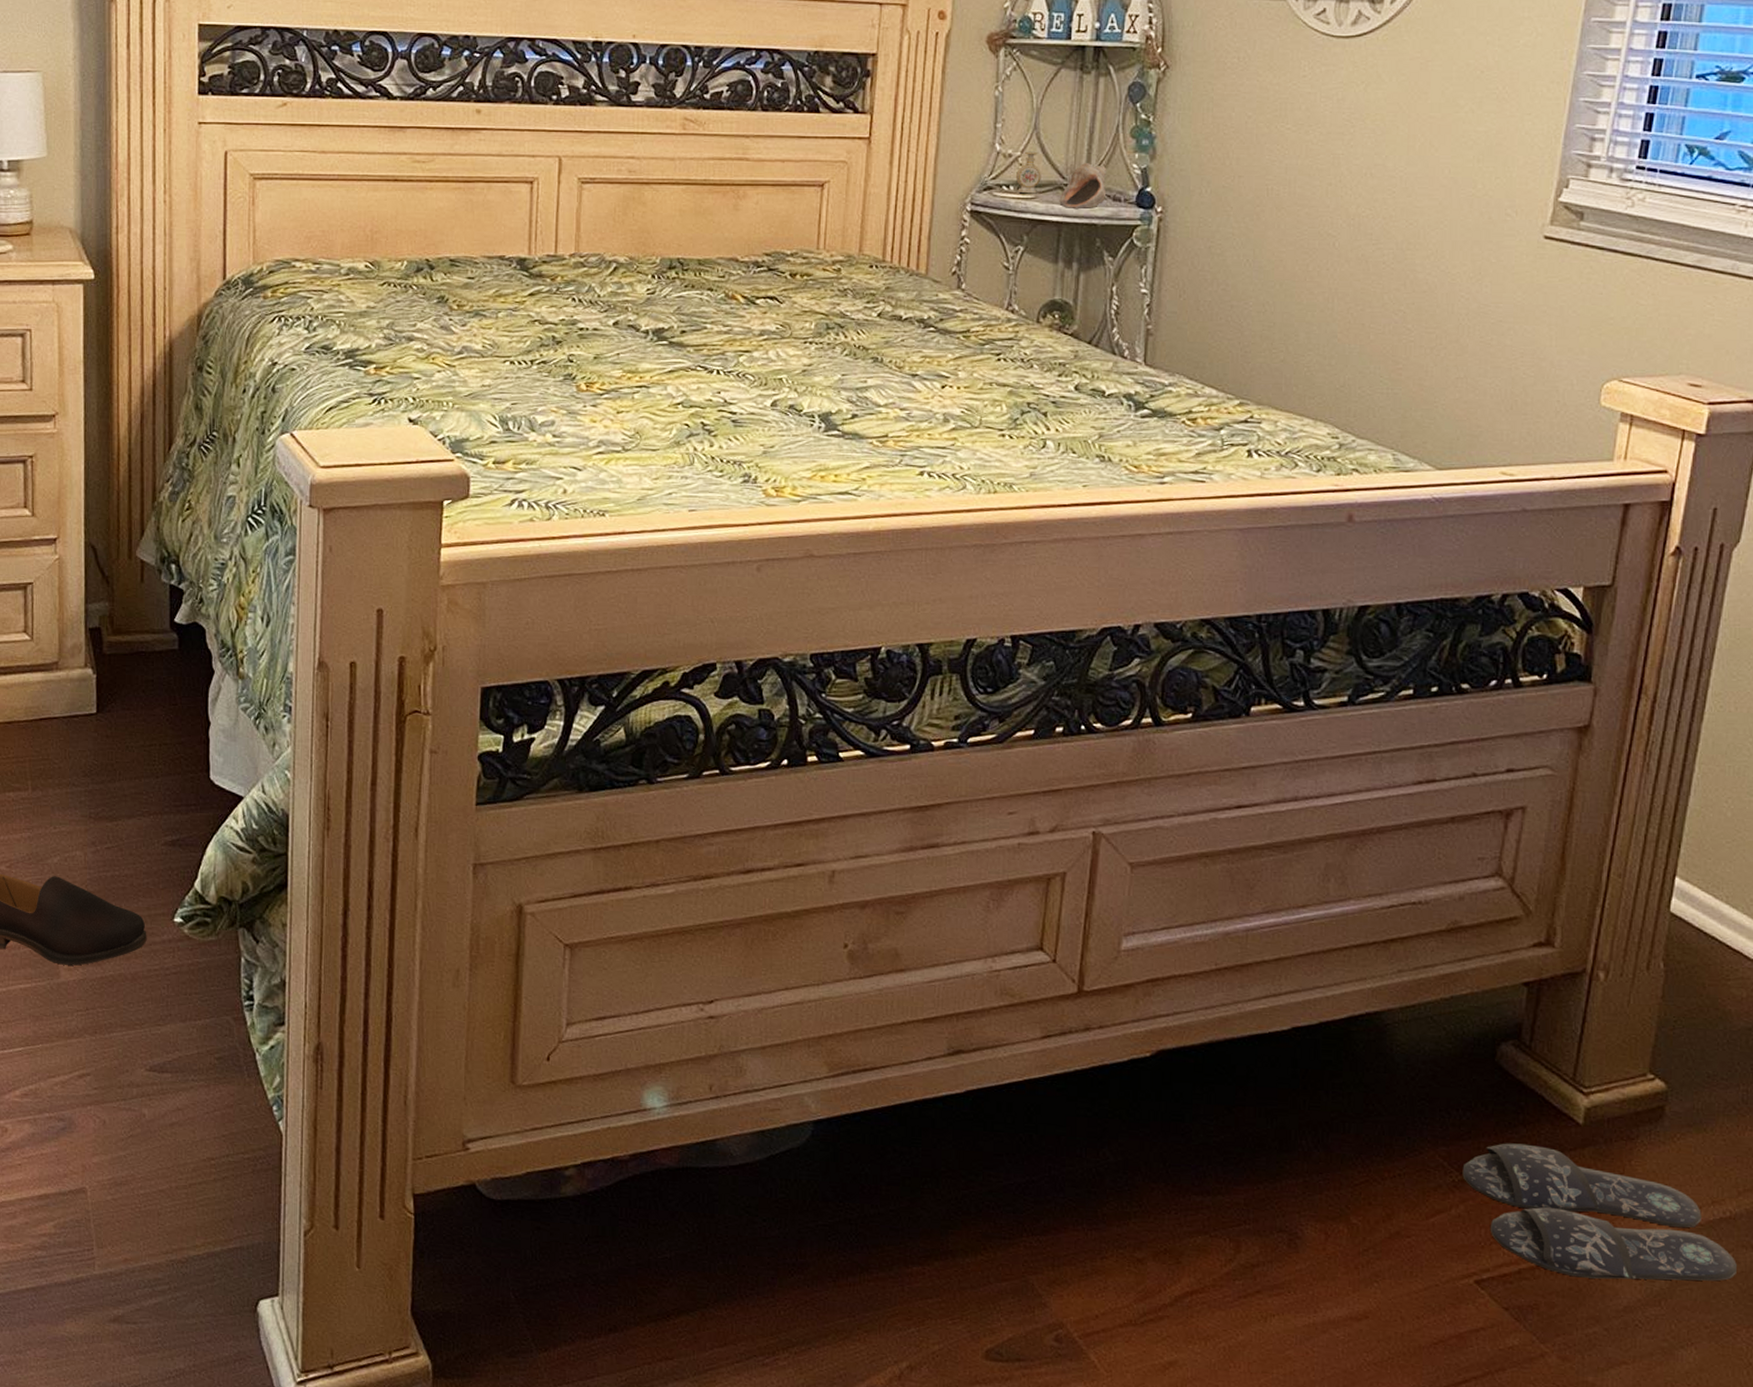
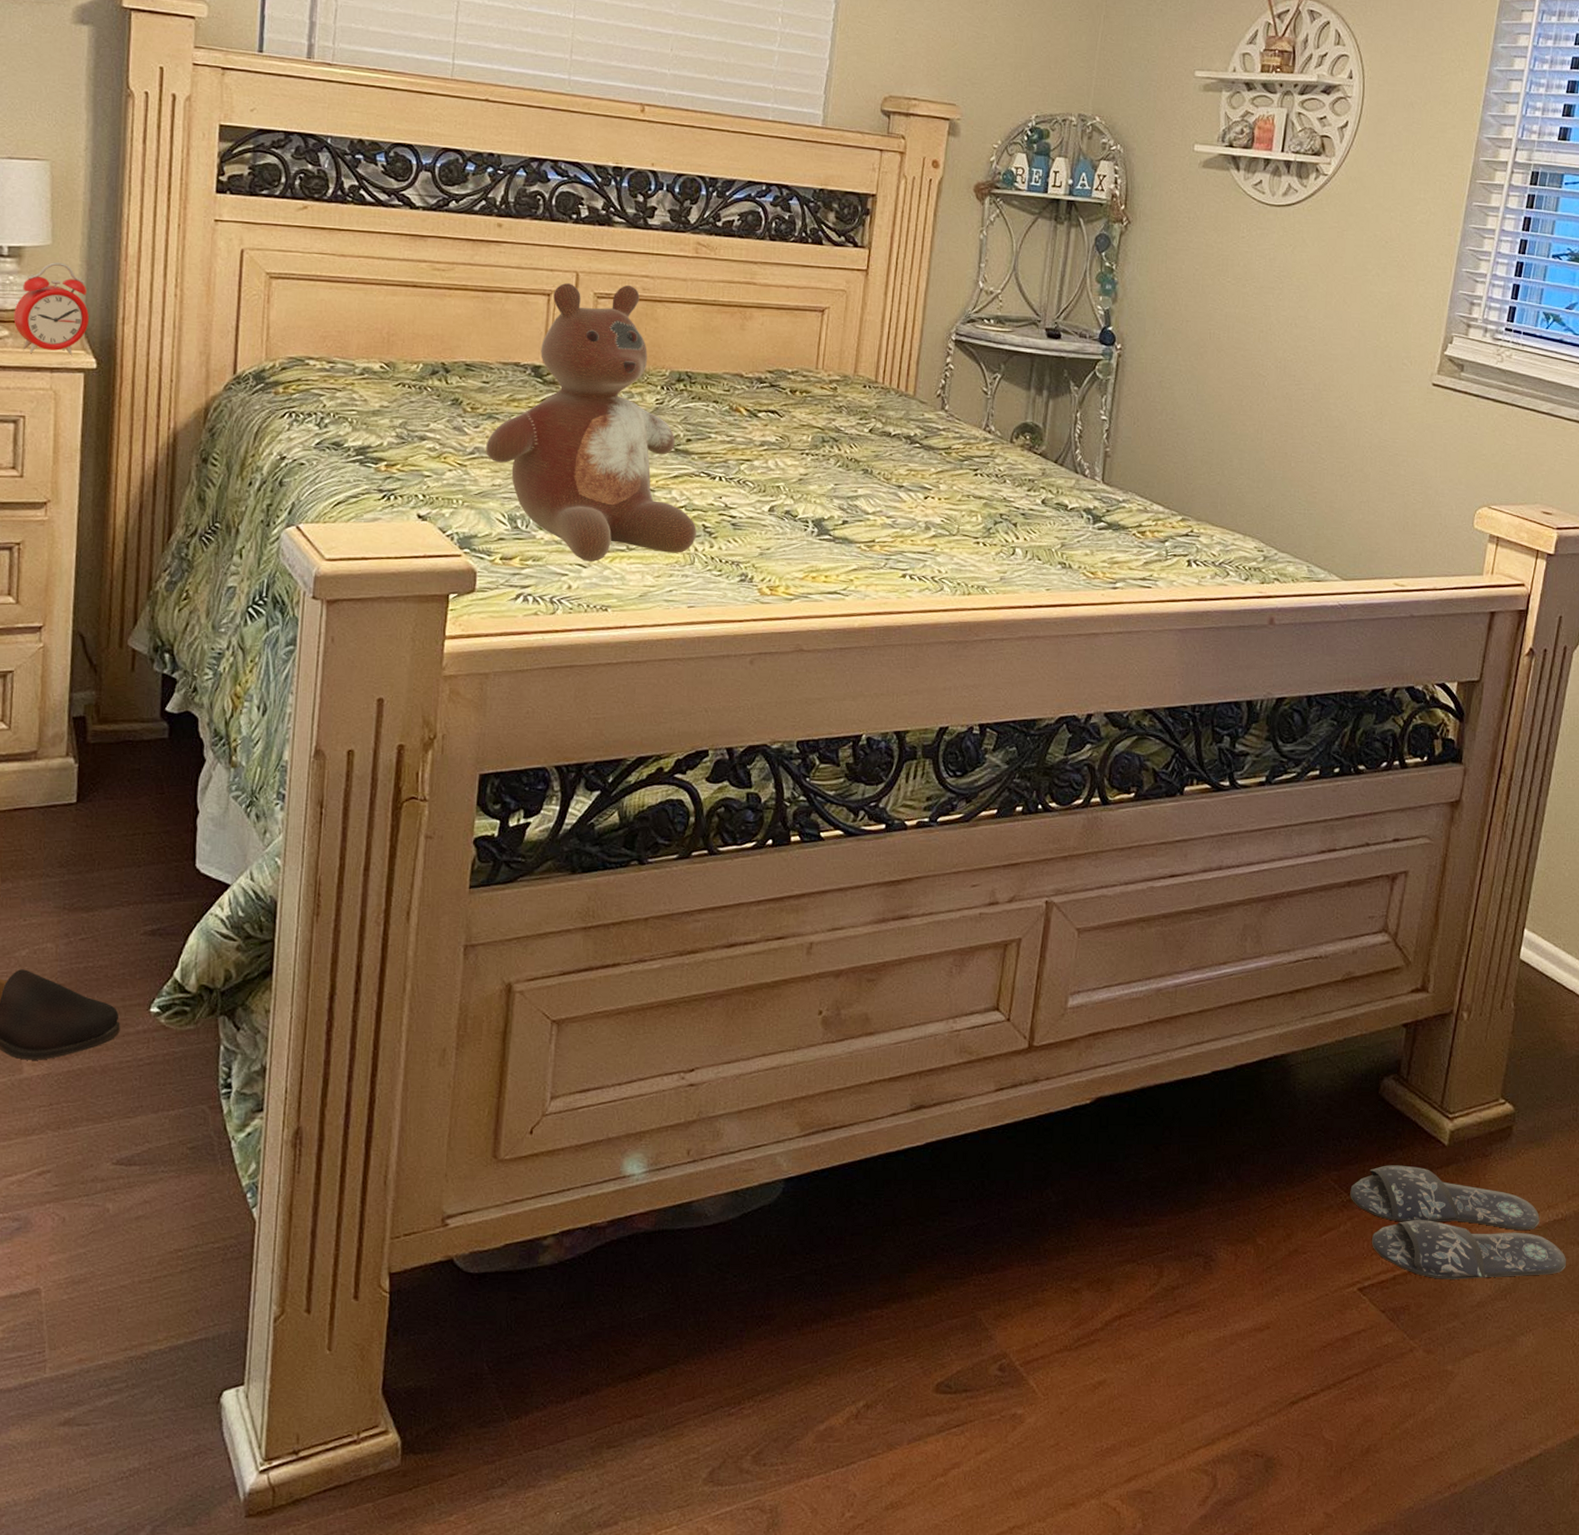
alarm clock: none [16,174,86,267] -> present [13,262,90,355]
stuffed bear: none [474,167,696,465] -> present [486,283,697,563]
decorative bottle: present [1016,151,1041,194] -> none [996,289,1018,328]
seashell: present [1059,163,1107,210] -> none [1033,302,1075,344]

